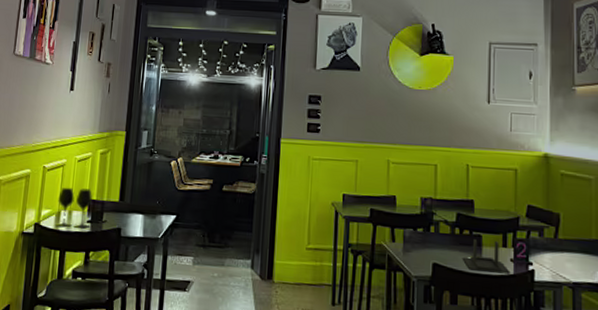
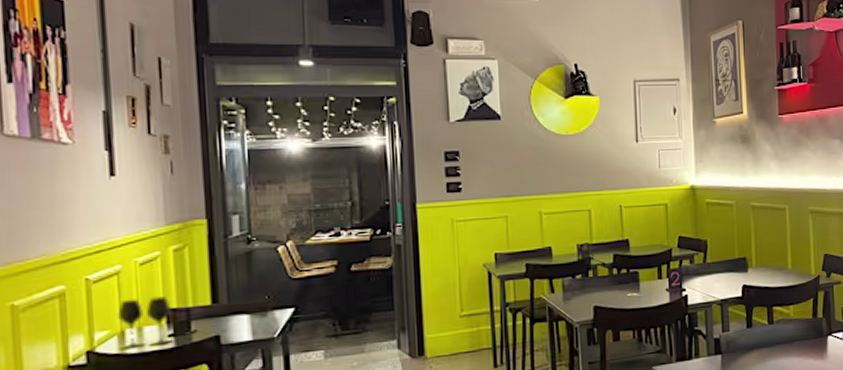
napkin holder: present [463,239,510,274] -> none [622,275,667,306]

